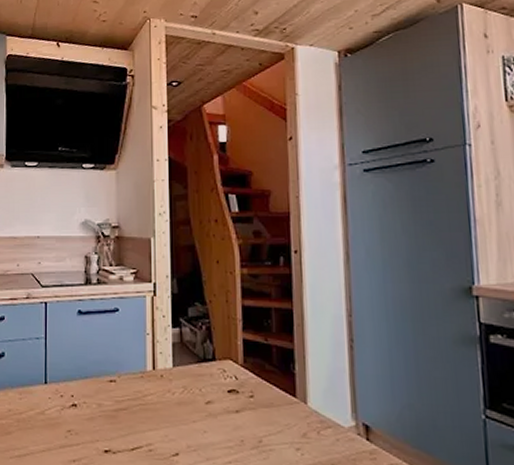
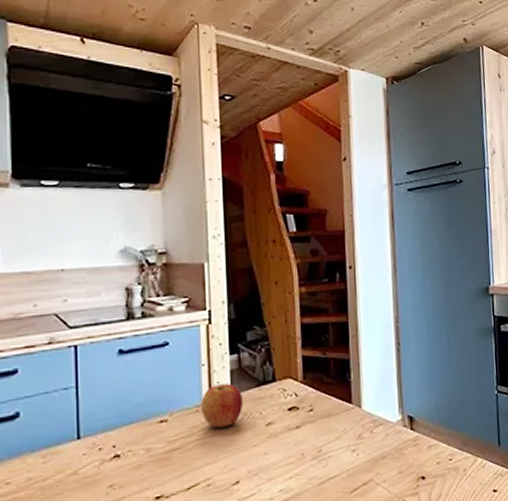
apple: none [144,355,184,397] -> present [200,383,244,428]

